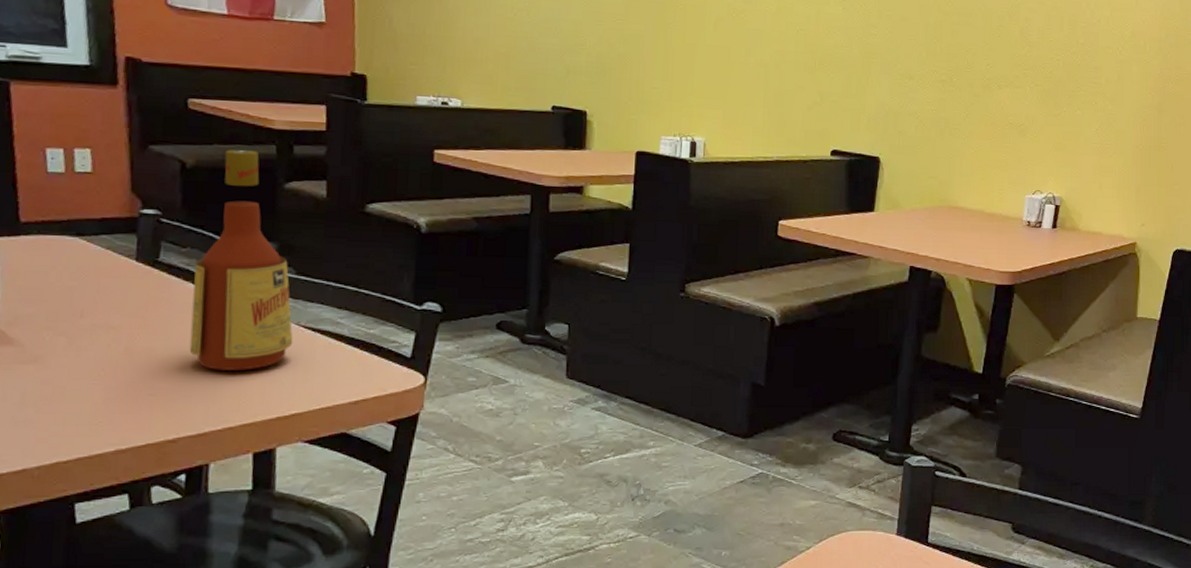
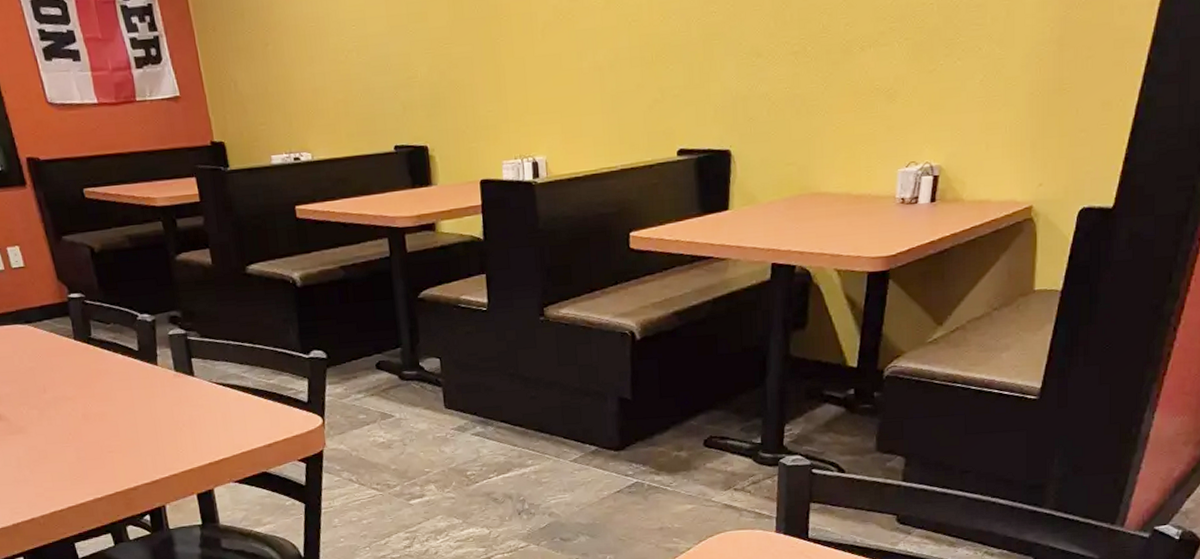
bottle: present [189,150,293,371] -> none [120,229,210,427]

